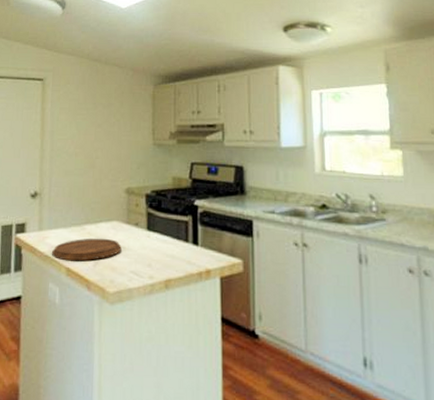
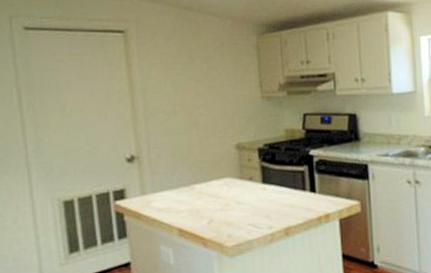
cutting board: present [51,238,122,261] -> none [159,195,237,222]

